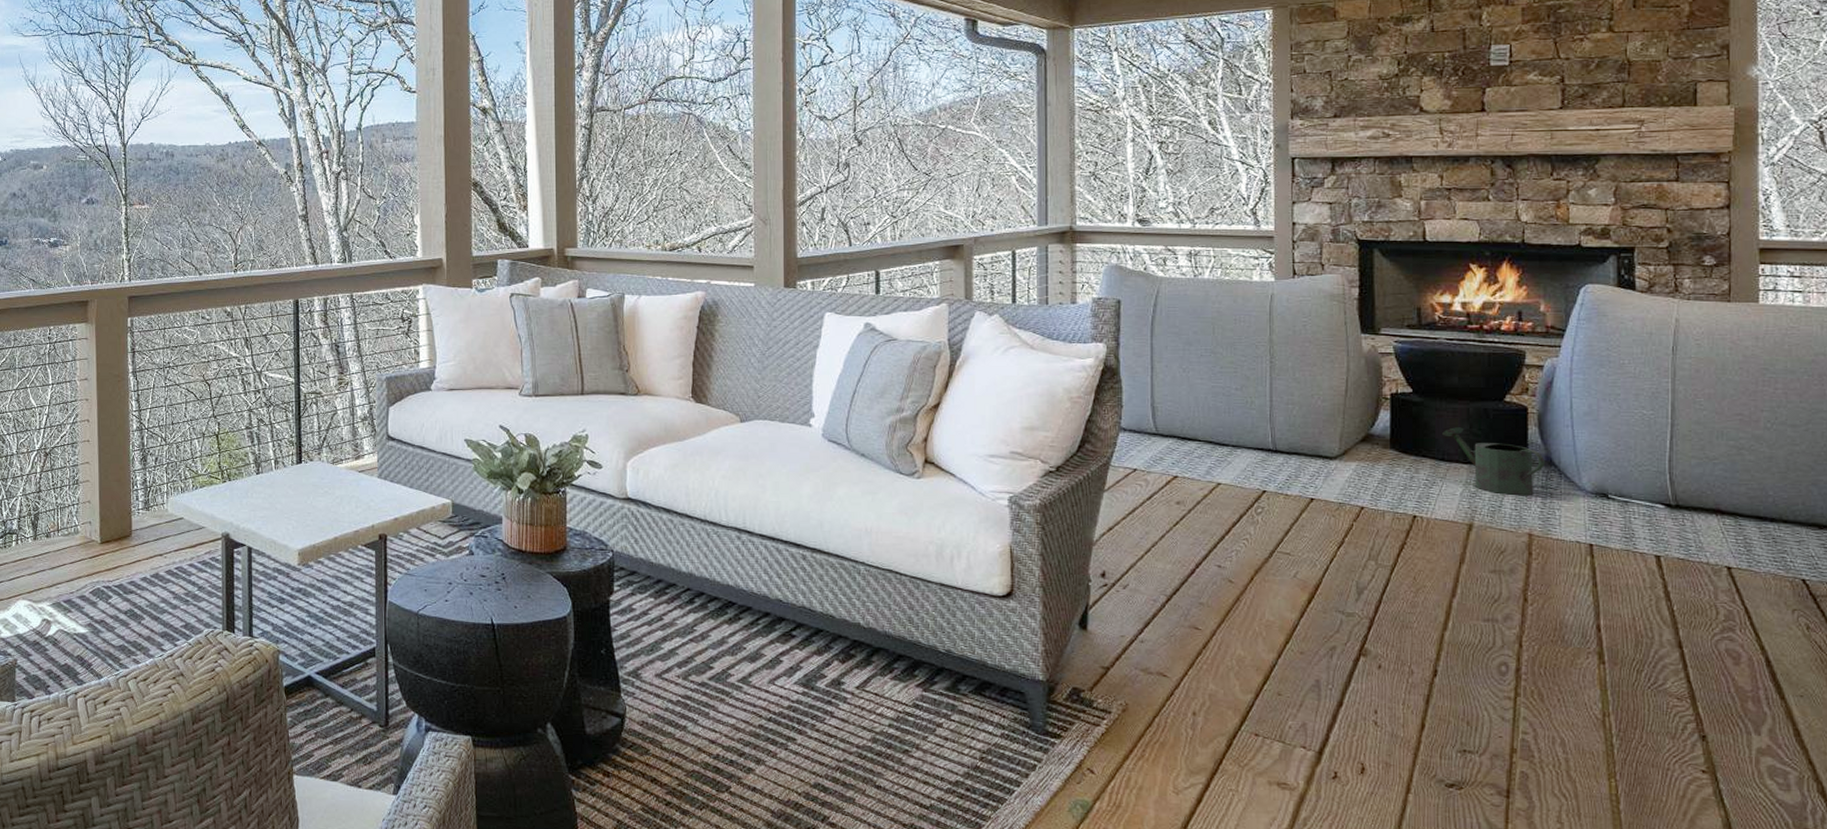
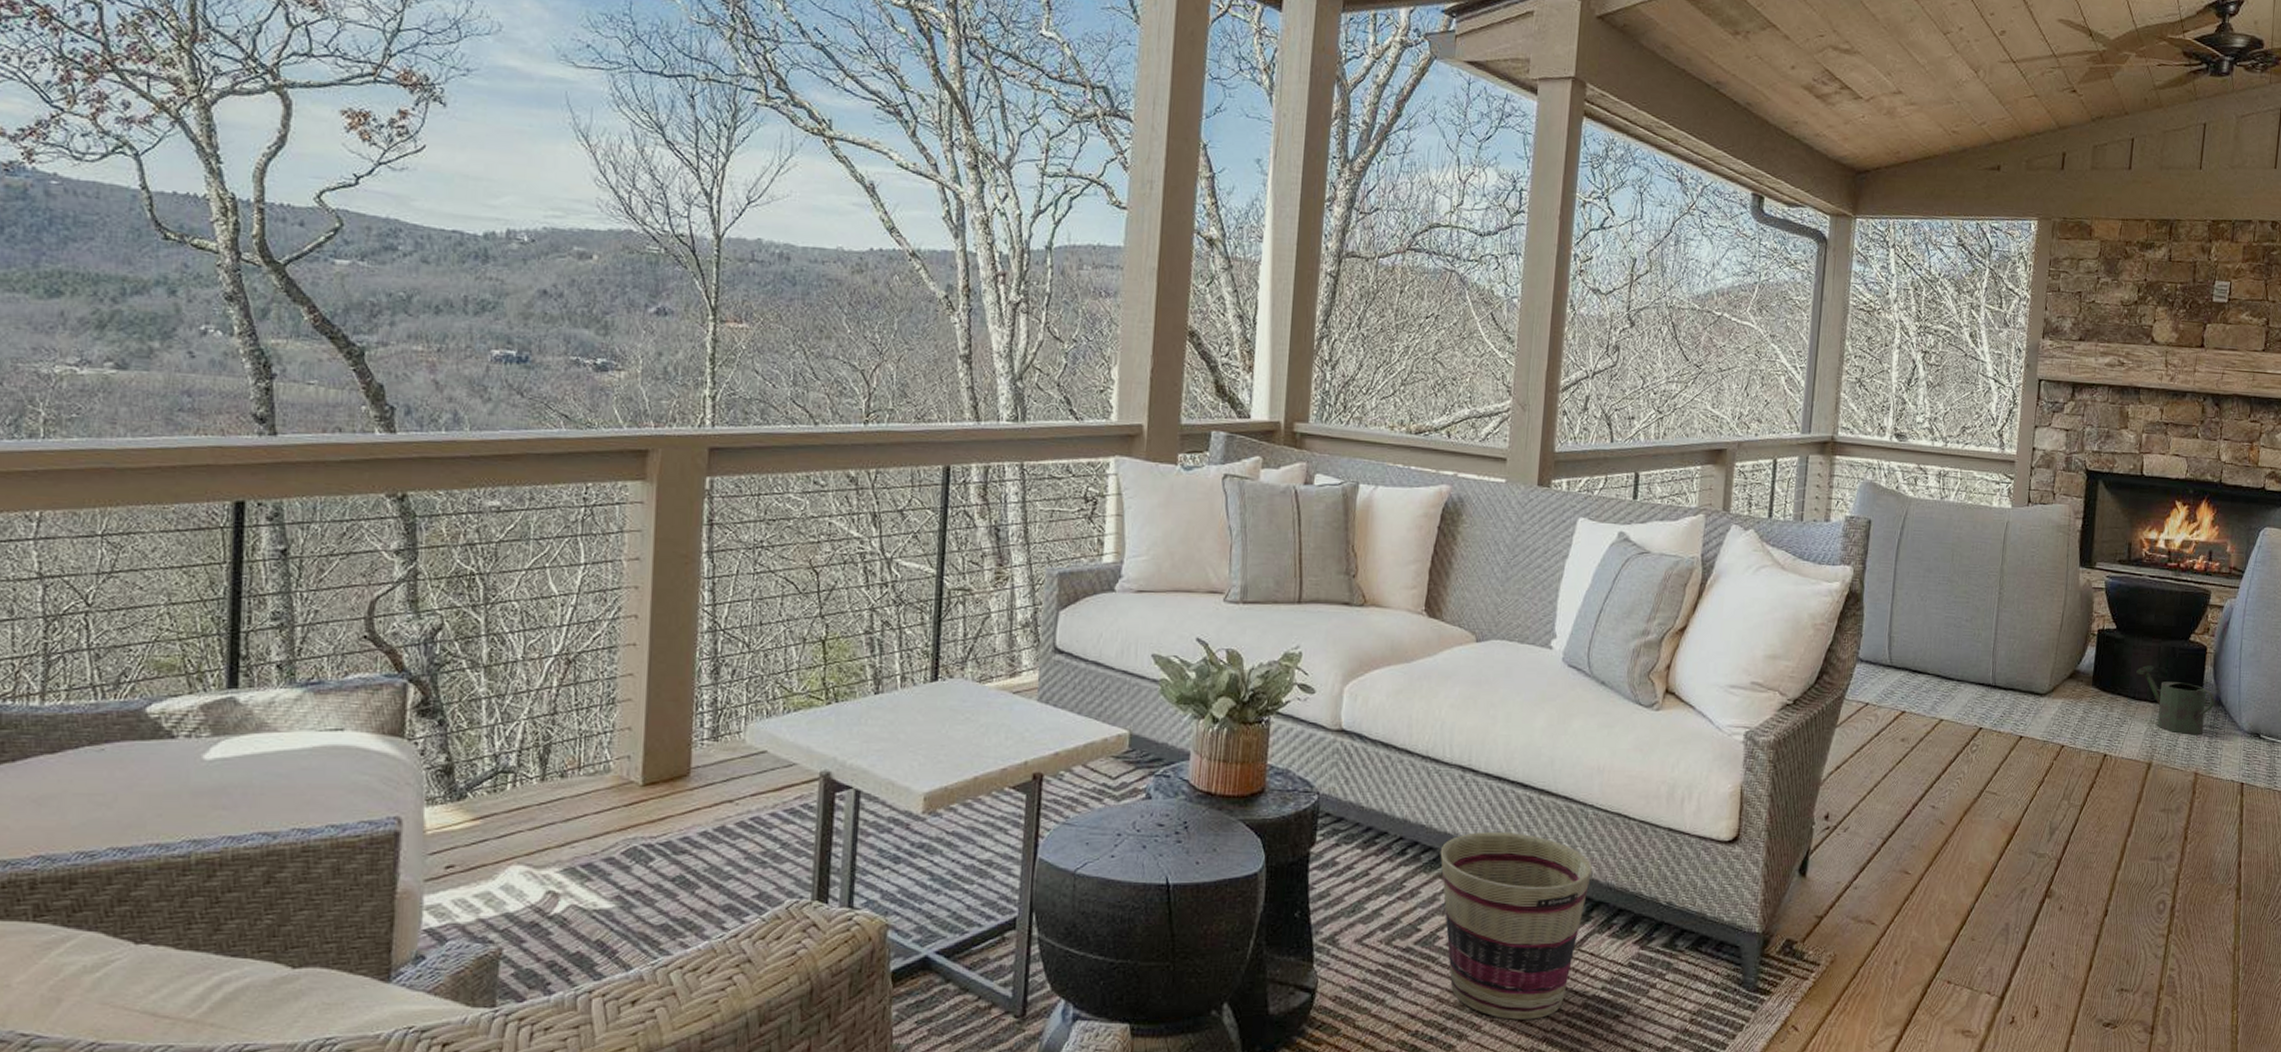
basket: none [725,585,869,750] -> present [1440,832,1592,1020]

